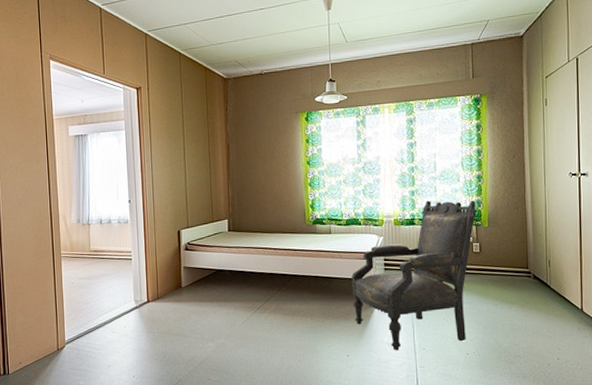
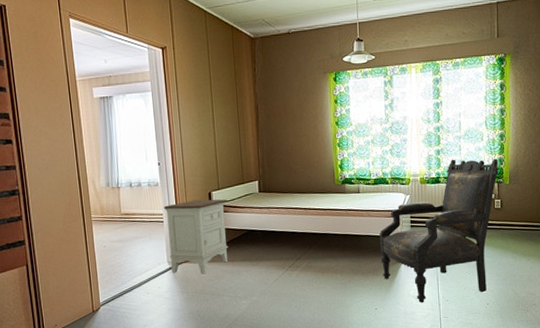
nightstand: none [133,237,198,314] -> present [164,199,229,274]

